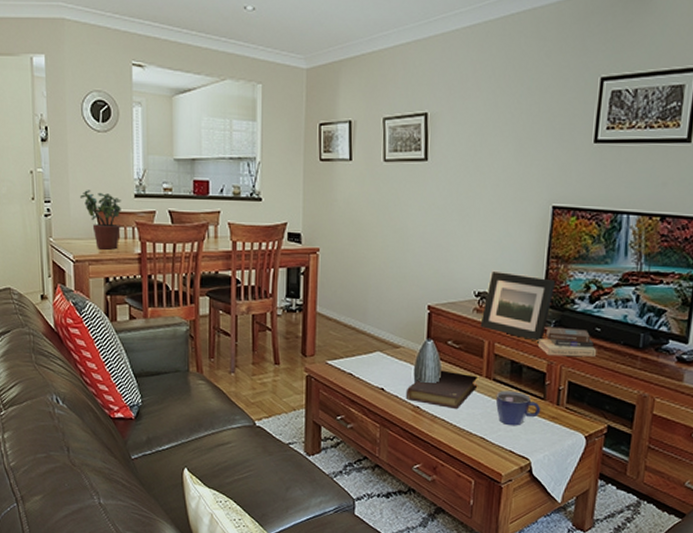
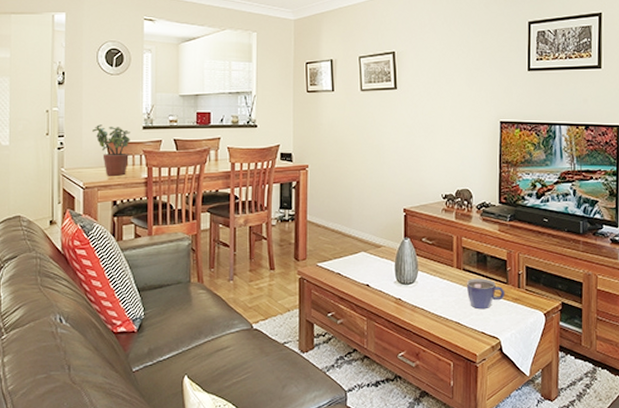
book: present [405,370,479,410] -> none [388,264,450,299]
picture frame: present [480,272,556,341] -> none [449,177,508,234]
books: present [537,326,597,357] -> none [497,220,547,245]

